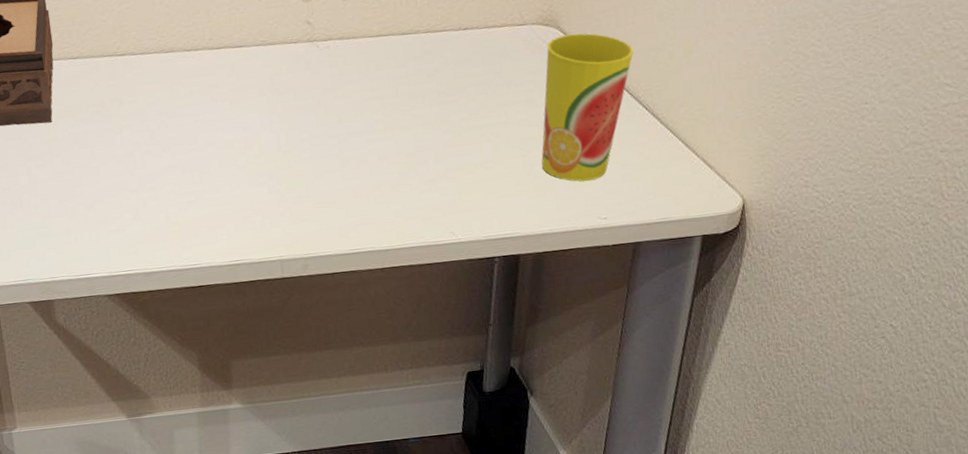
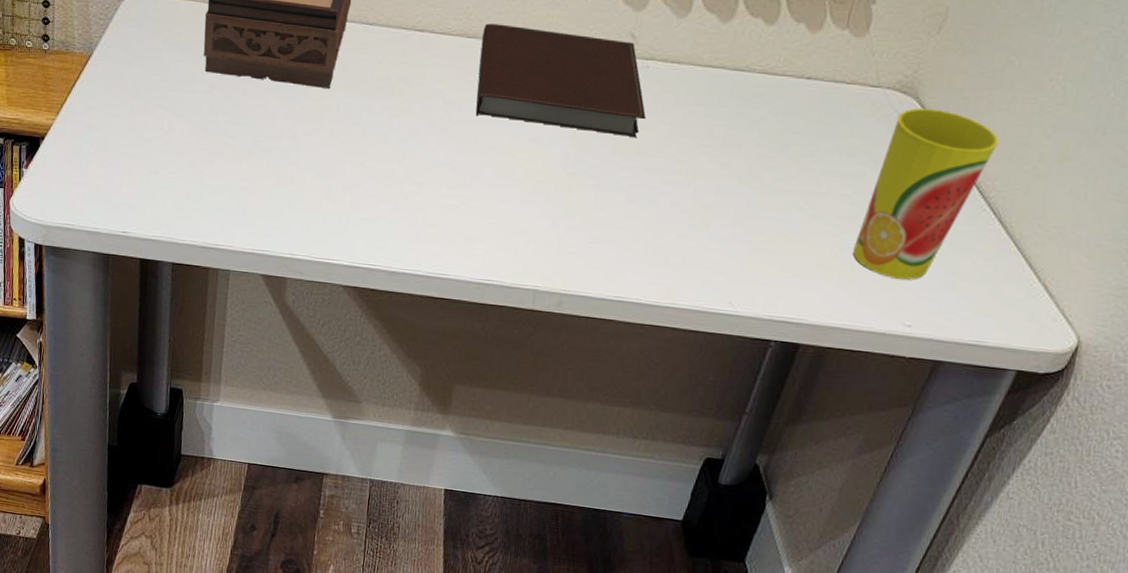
notebook: none [177,28,338,119] -> present [475,23,646,137]

